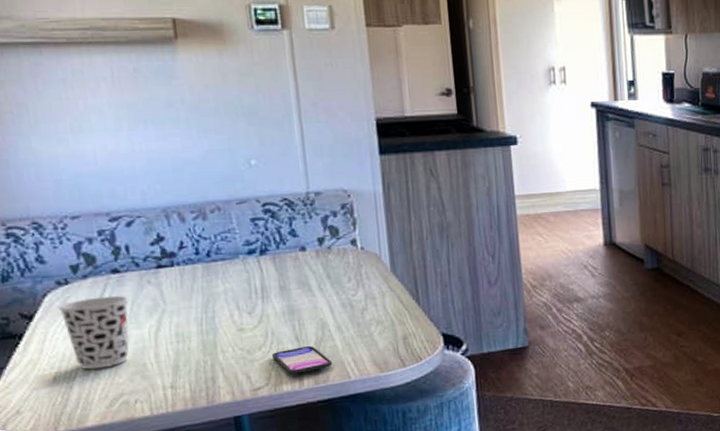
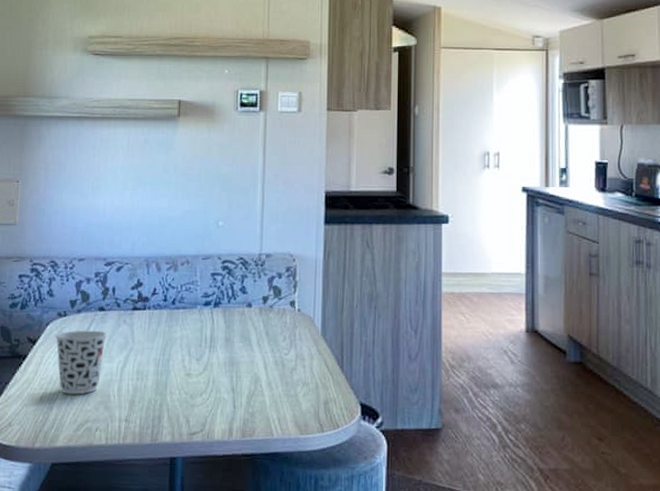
smartphone: present [271,346,333,374] -> none [209,398,260,424]

